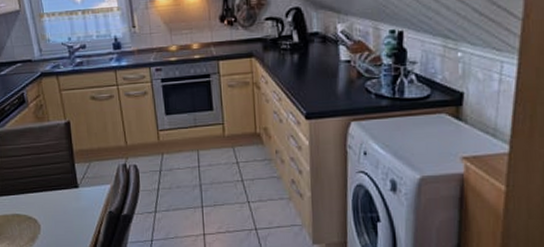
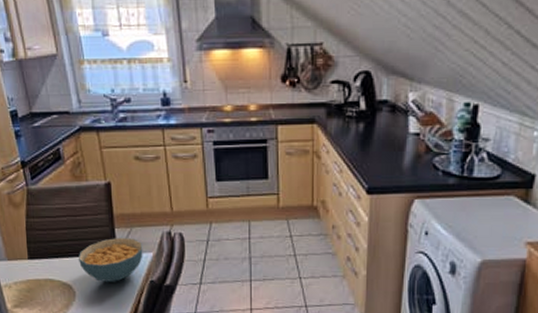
cereal bowl: none [42,171,102,214] -> present [78,237,143,282]

